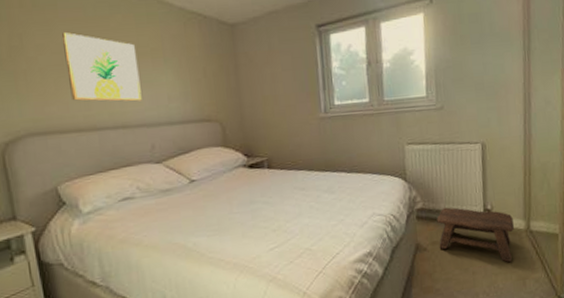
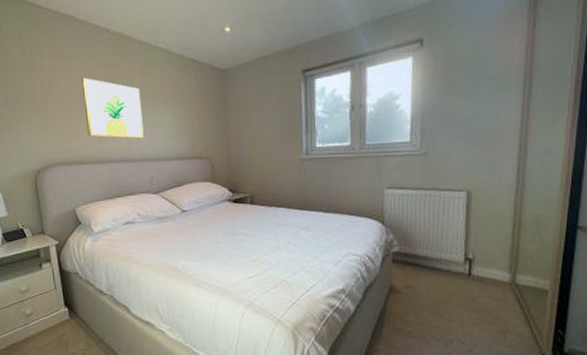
stool: present [436,207,514,262] -> none [413,253,497,313]

